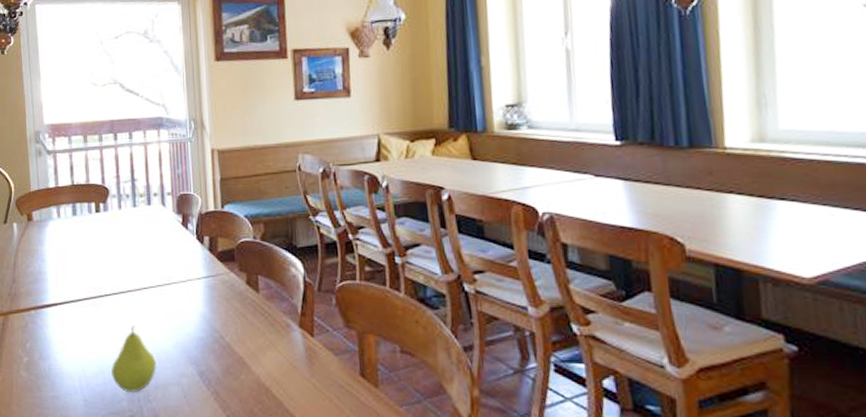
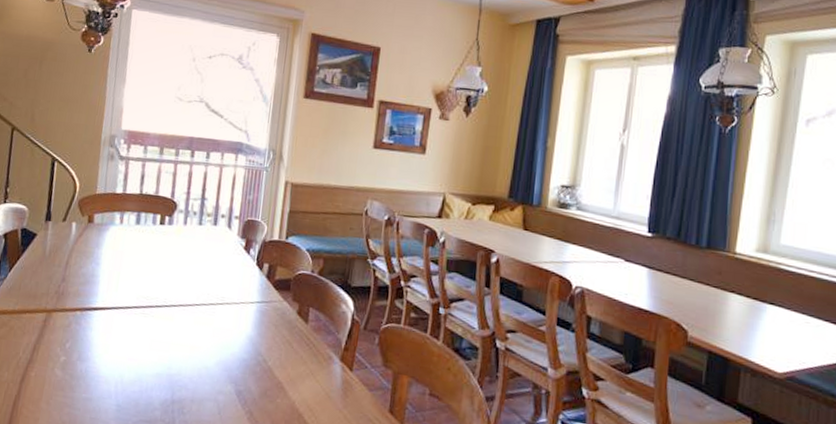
fruit: present [112,326,157,394] -> none [149,339,197,404]

